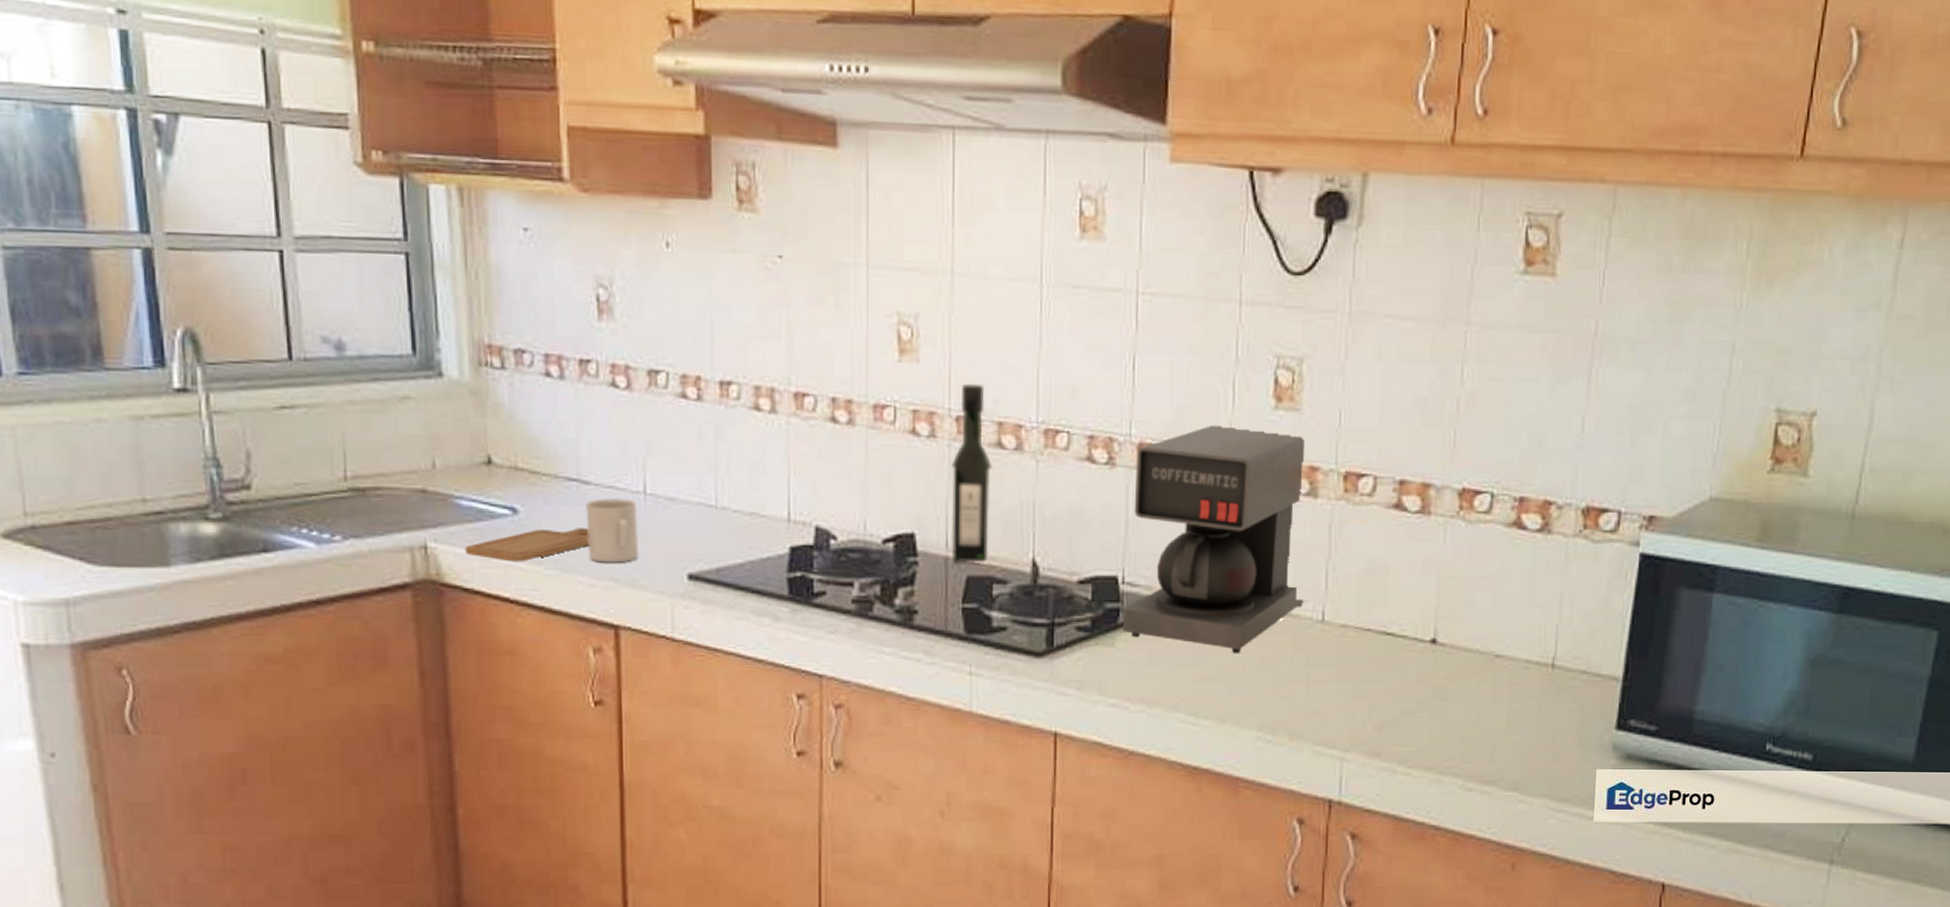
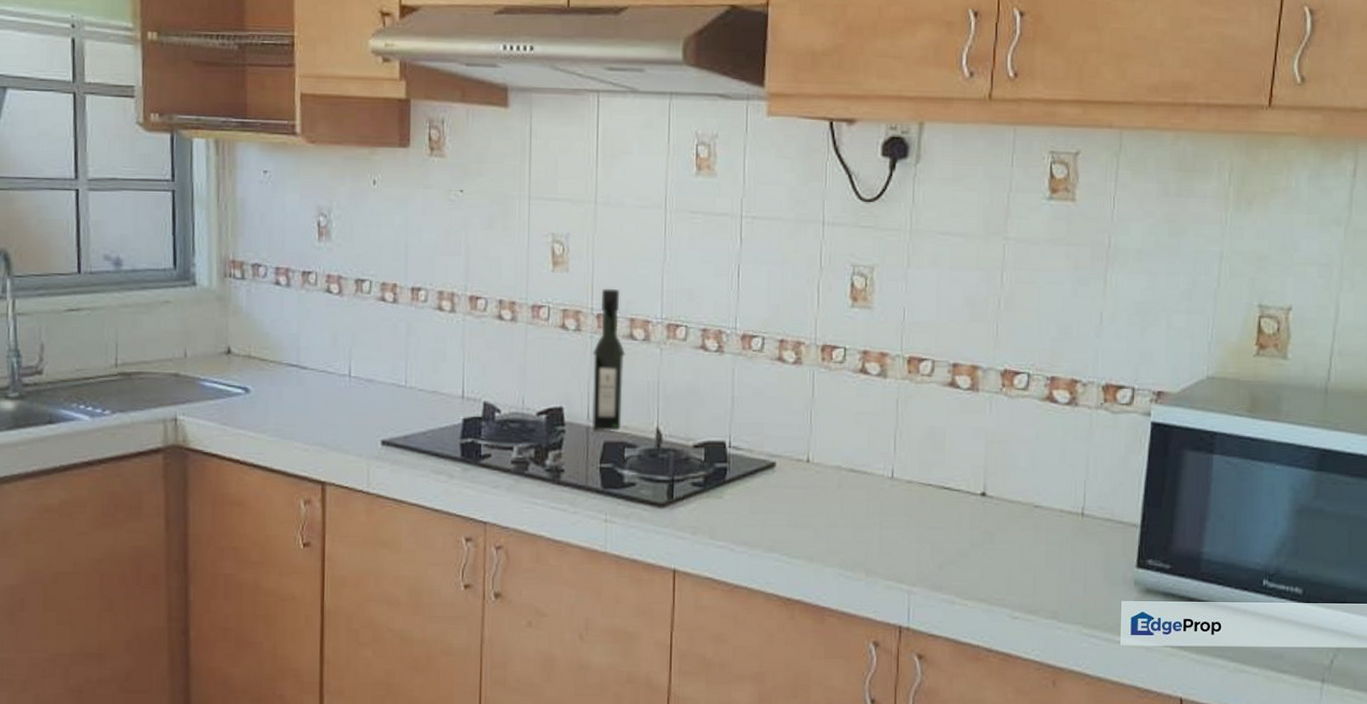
chopping board: present [465,528,590,562] -> none [206,404,305,431]
mug: present [586,497,639,563] -> none [303,379,344,432]
coffee maker: present [1123,423,1307,653] -> none [730,319,879,504]

